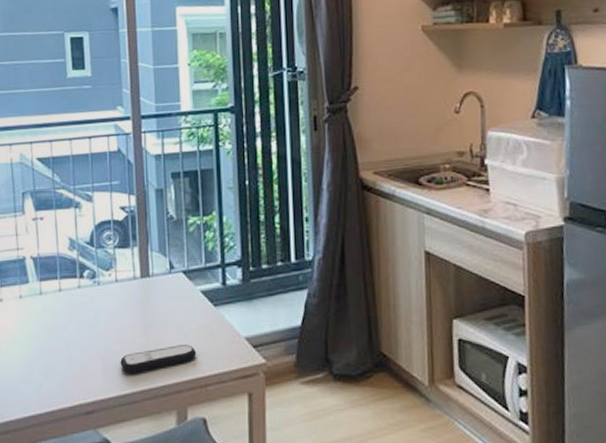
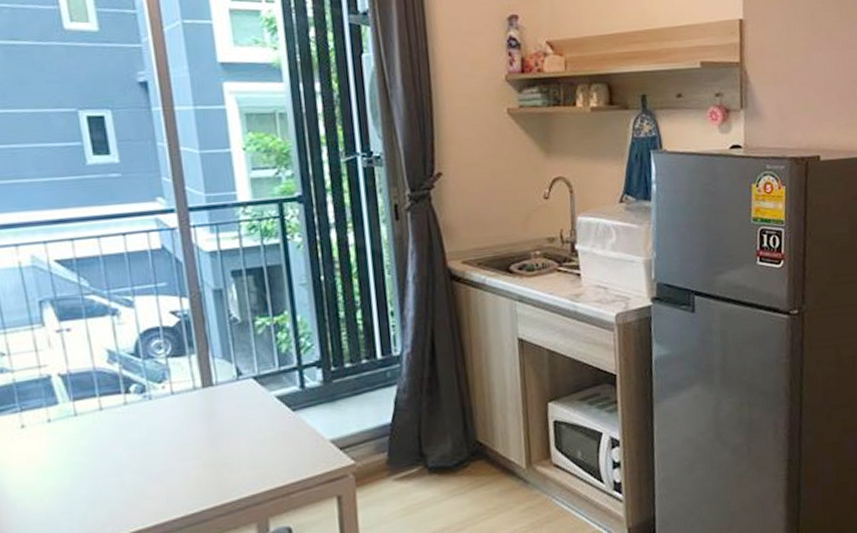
remote control: present [120,345,197,374] -> none [184,454,276,492]

